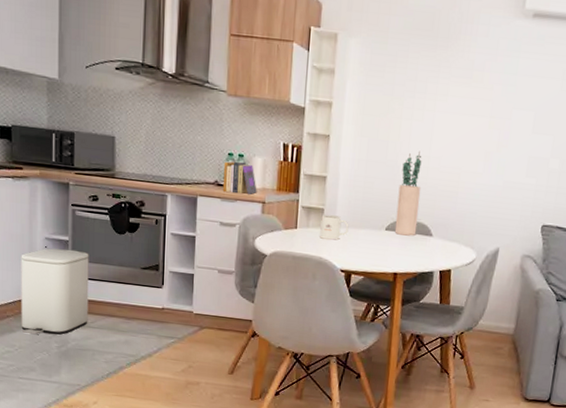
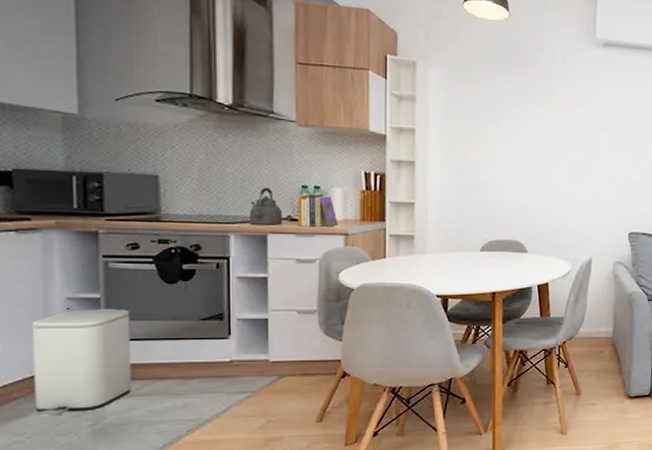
kettle: none [184,152,211,190] -> present [250,187,283,227]
mug: present [319,214,349,241] -> none [411,241,442,266]
vase: present [394,151,422,236] -> none [489,171,513,255]

